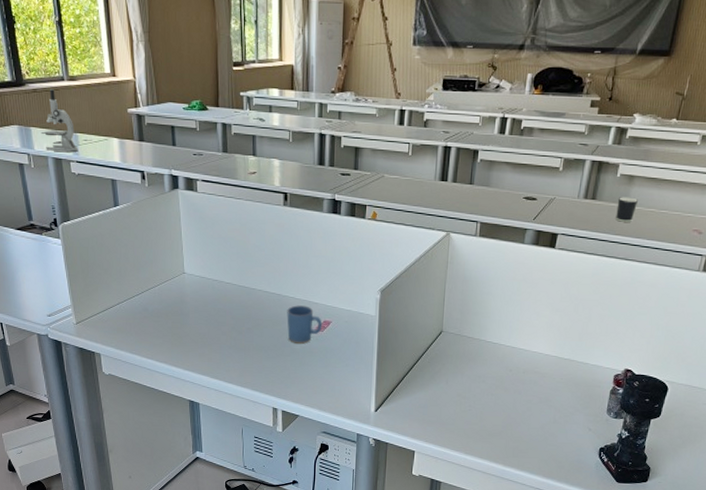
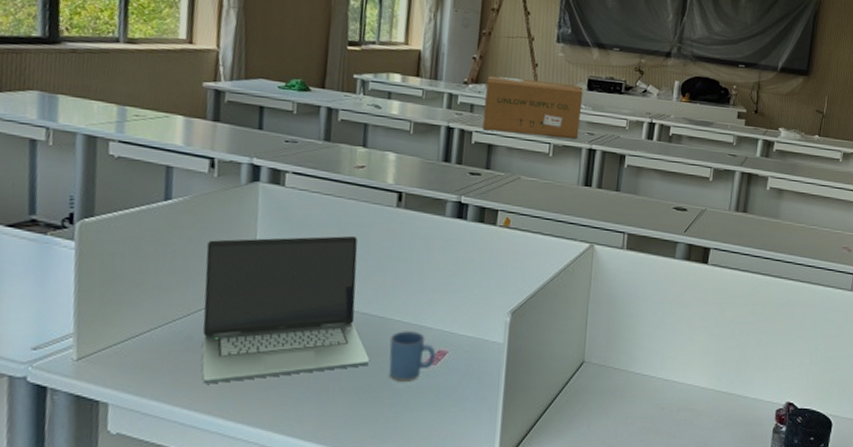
microscope: present [41,89,79,152] -> none [72,51,125,129]
laptop: none [148,230,274,342] -> present [202,235,371,384]
box: none [350,84,439,138] -> present [483,76,583,140]
mug: present [616,197,639,222] -> none [768,211,789,238]

